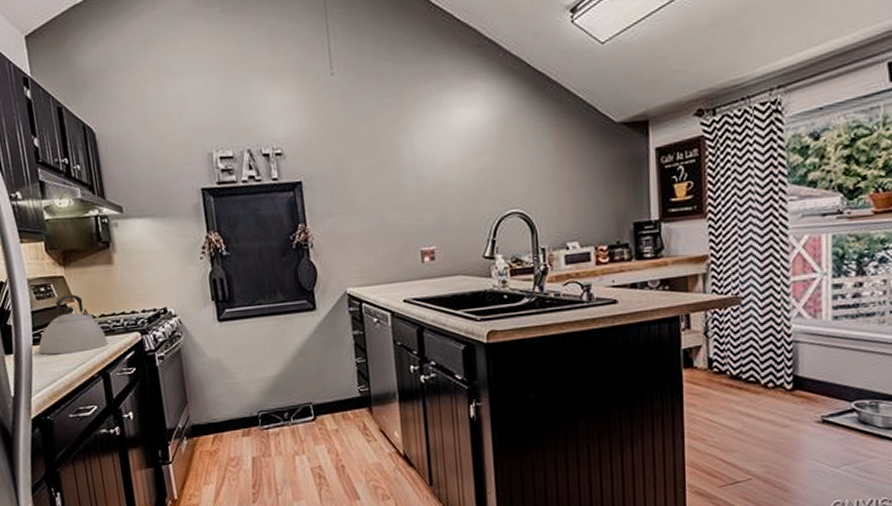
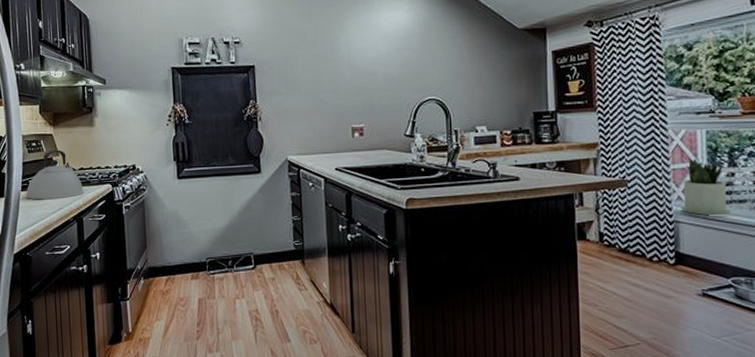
planter: none [801,268,857,334] -> present [681,158,731,216]

